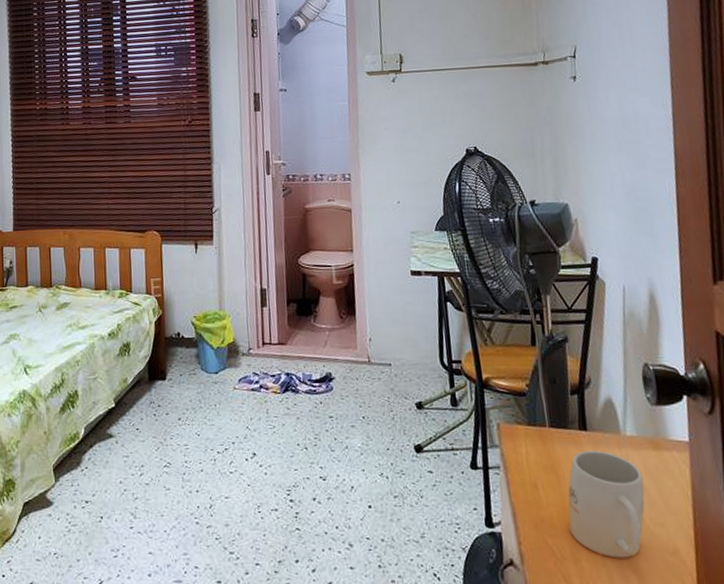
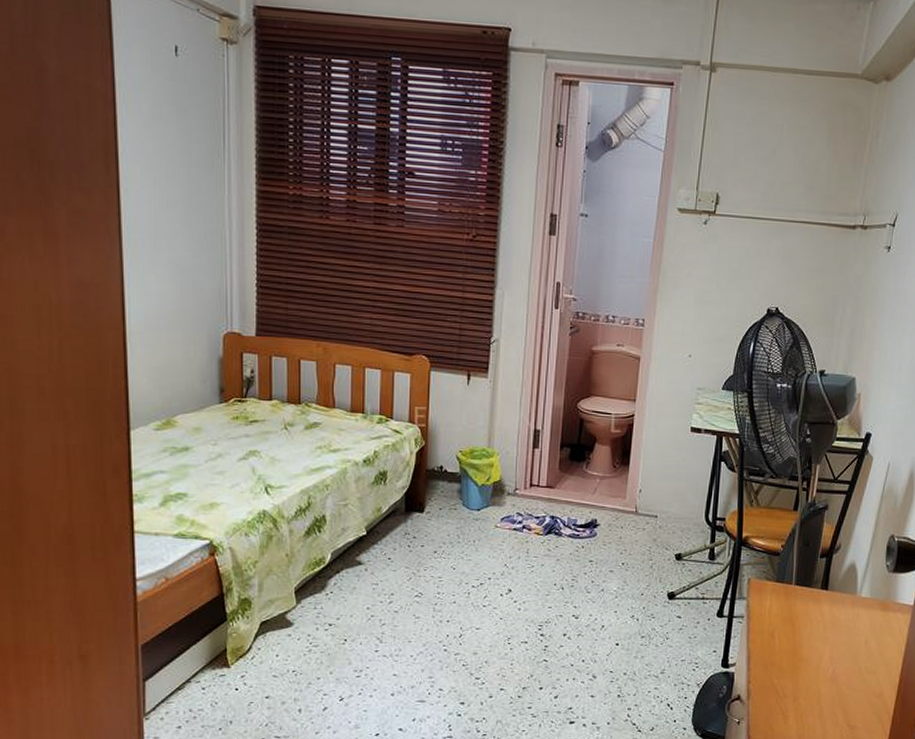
mug: present [568,450,645,558] -> none [795,607,867,698]

